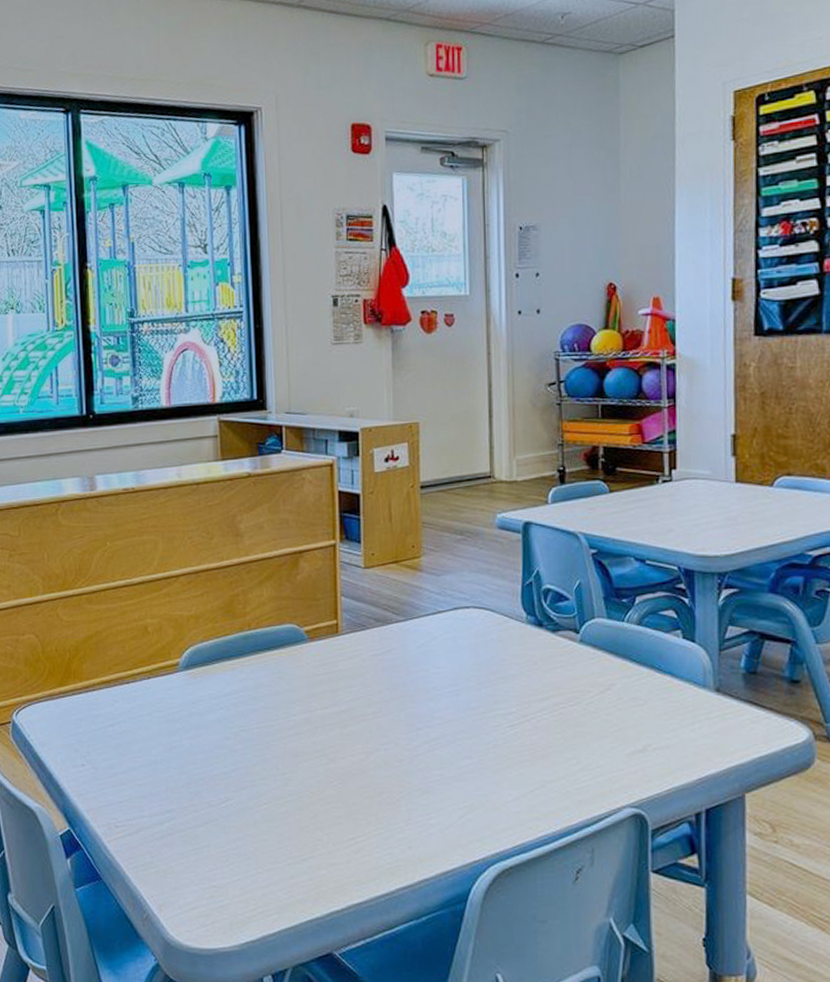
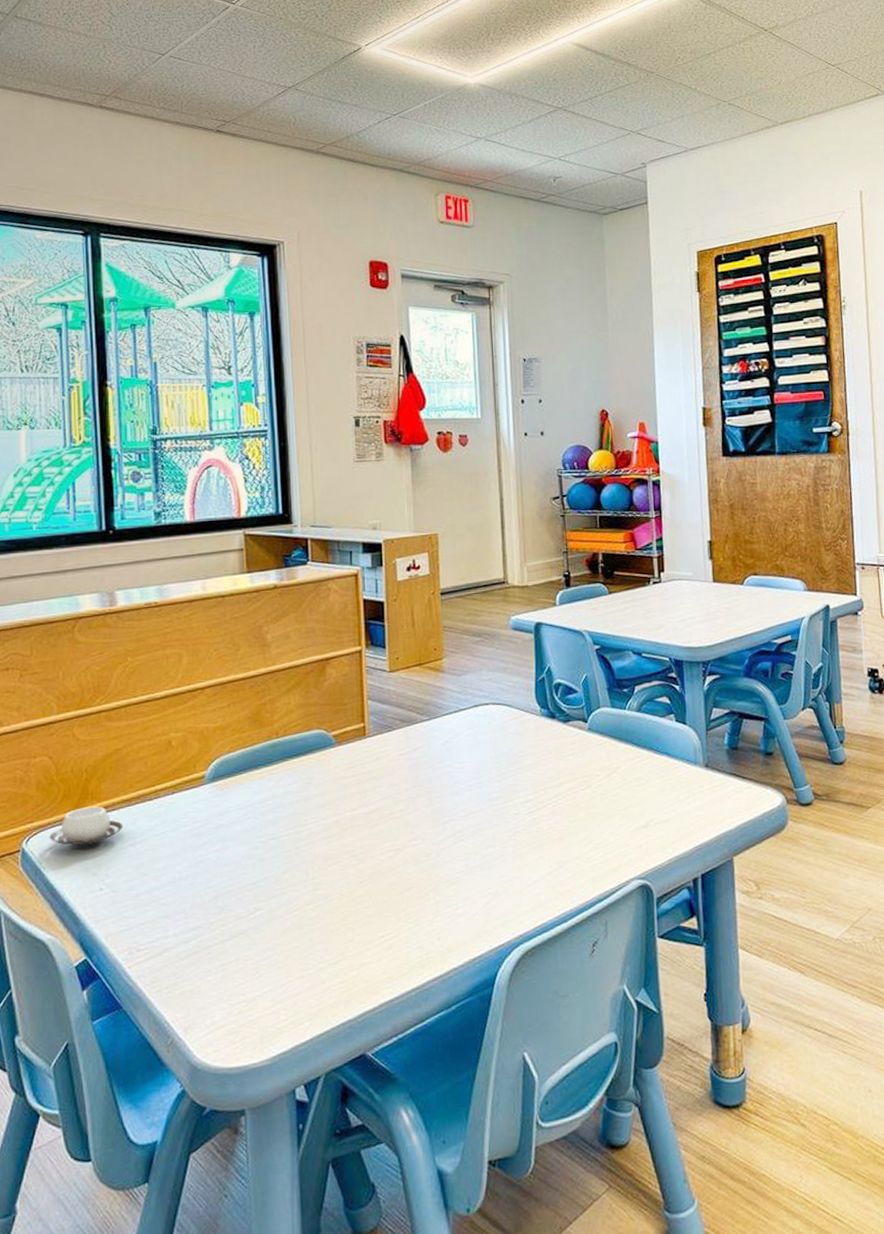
cup: none [36,686,103,722] -> present [49,806,123,846]

